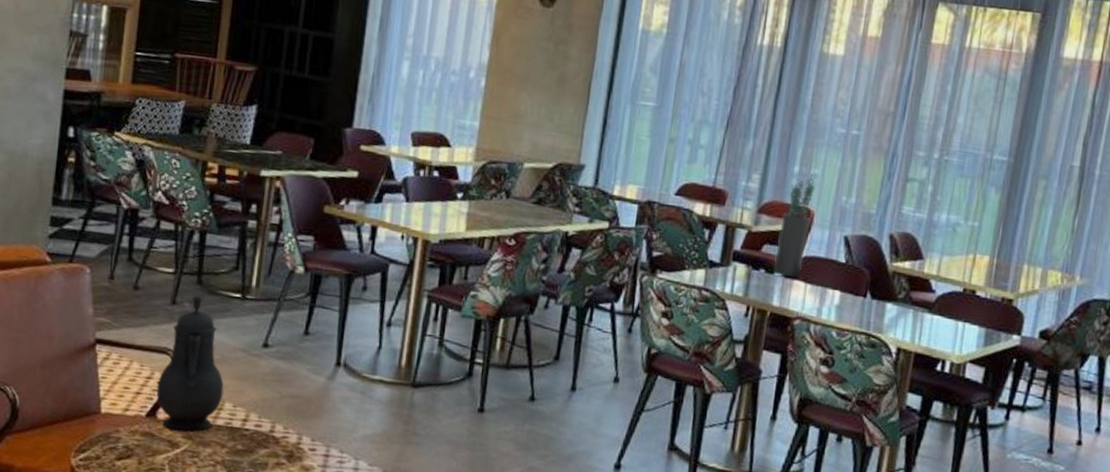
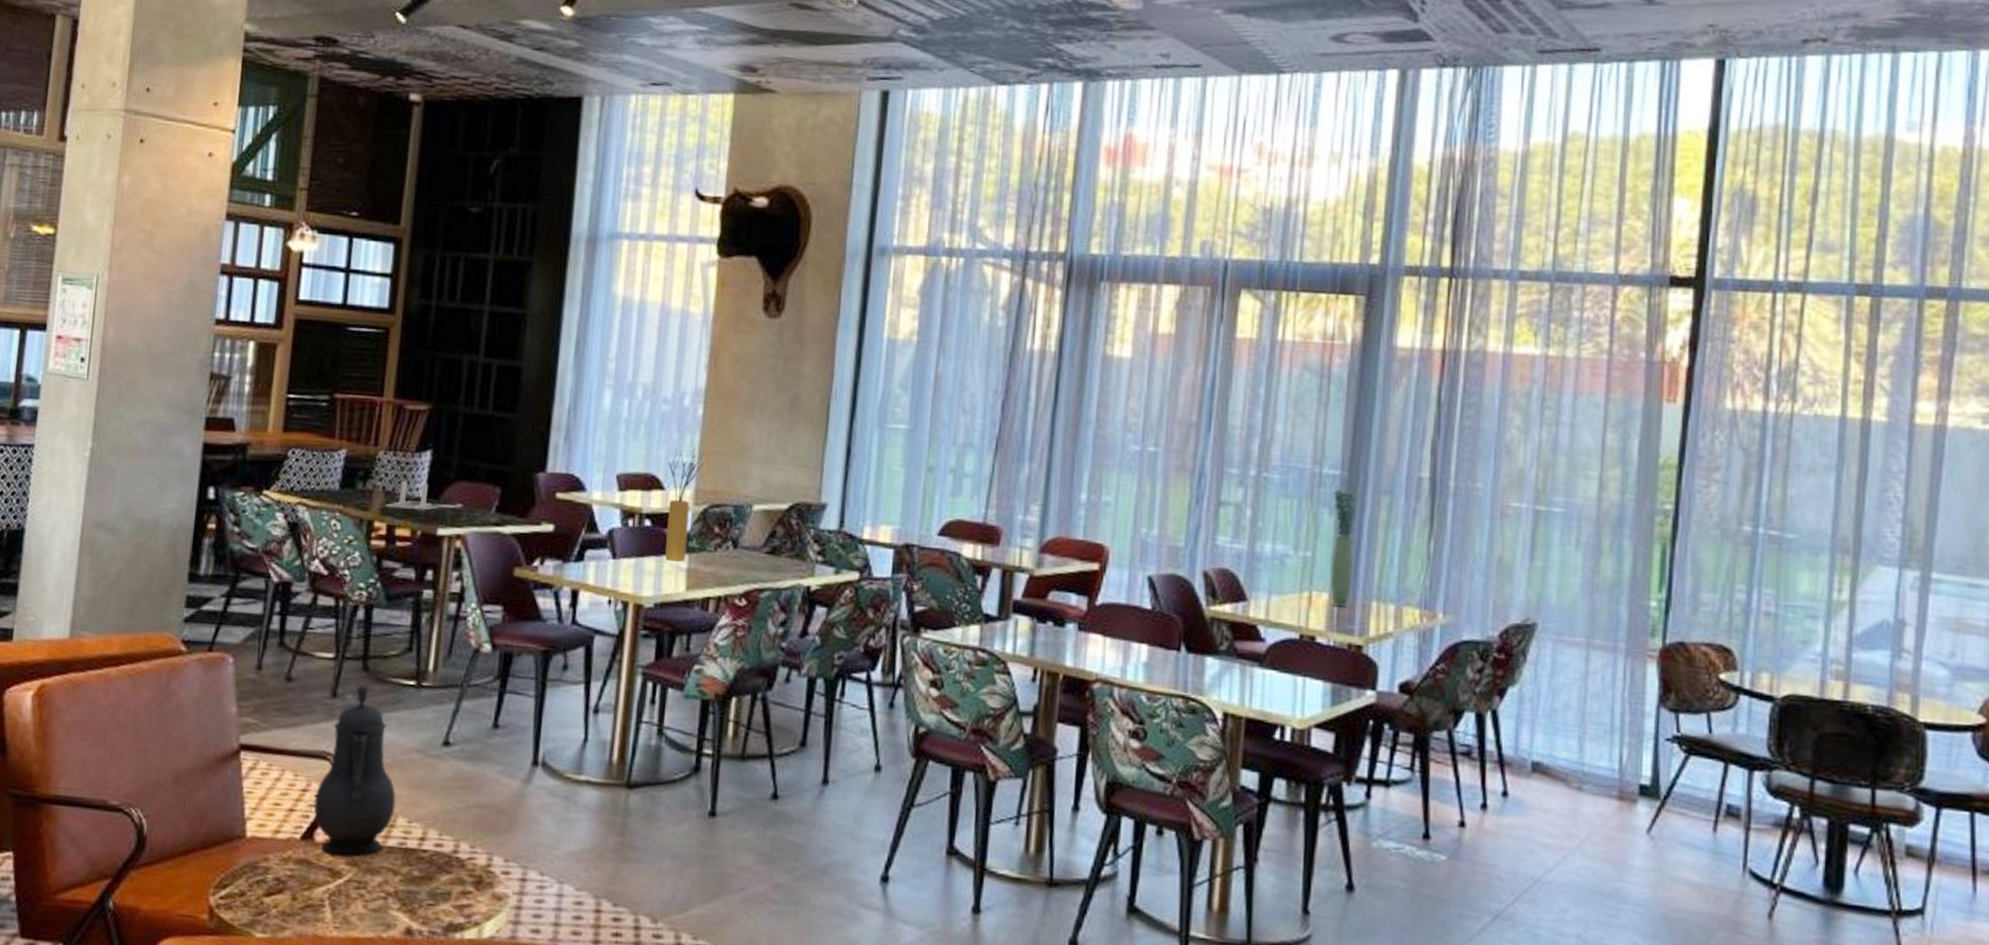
napkin holder: none [217,130,262,155] -> present [385,481,439,511]
vase: none [449,113,486,207] -> present [665,447,705,562]
vase: present [772,174,816,278] -> none [1062,502,1108,631]
vase: none [991,169,1019,268] -> present [1330,485,1356,607]

